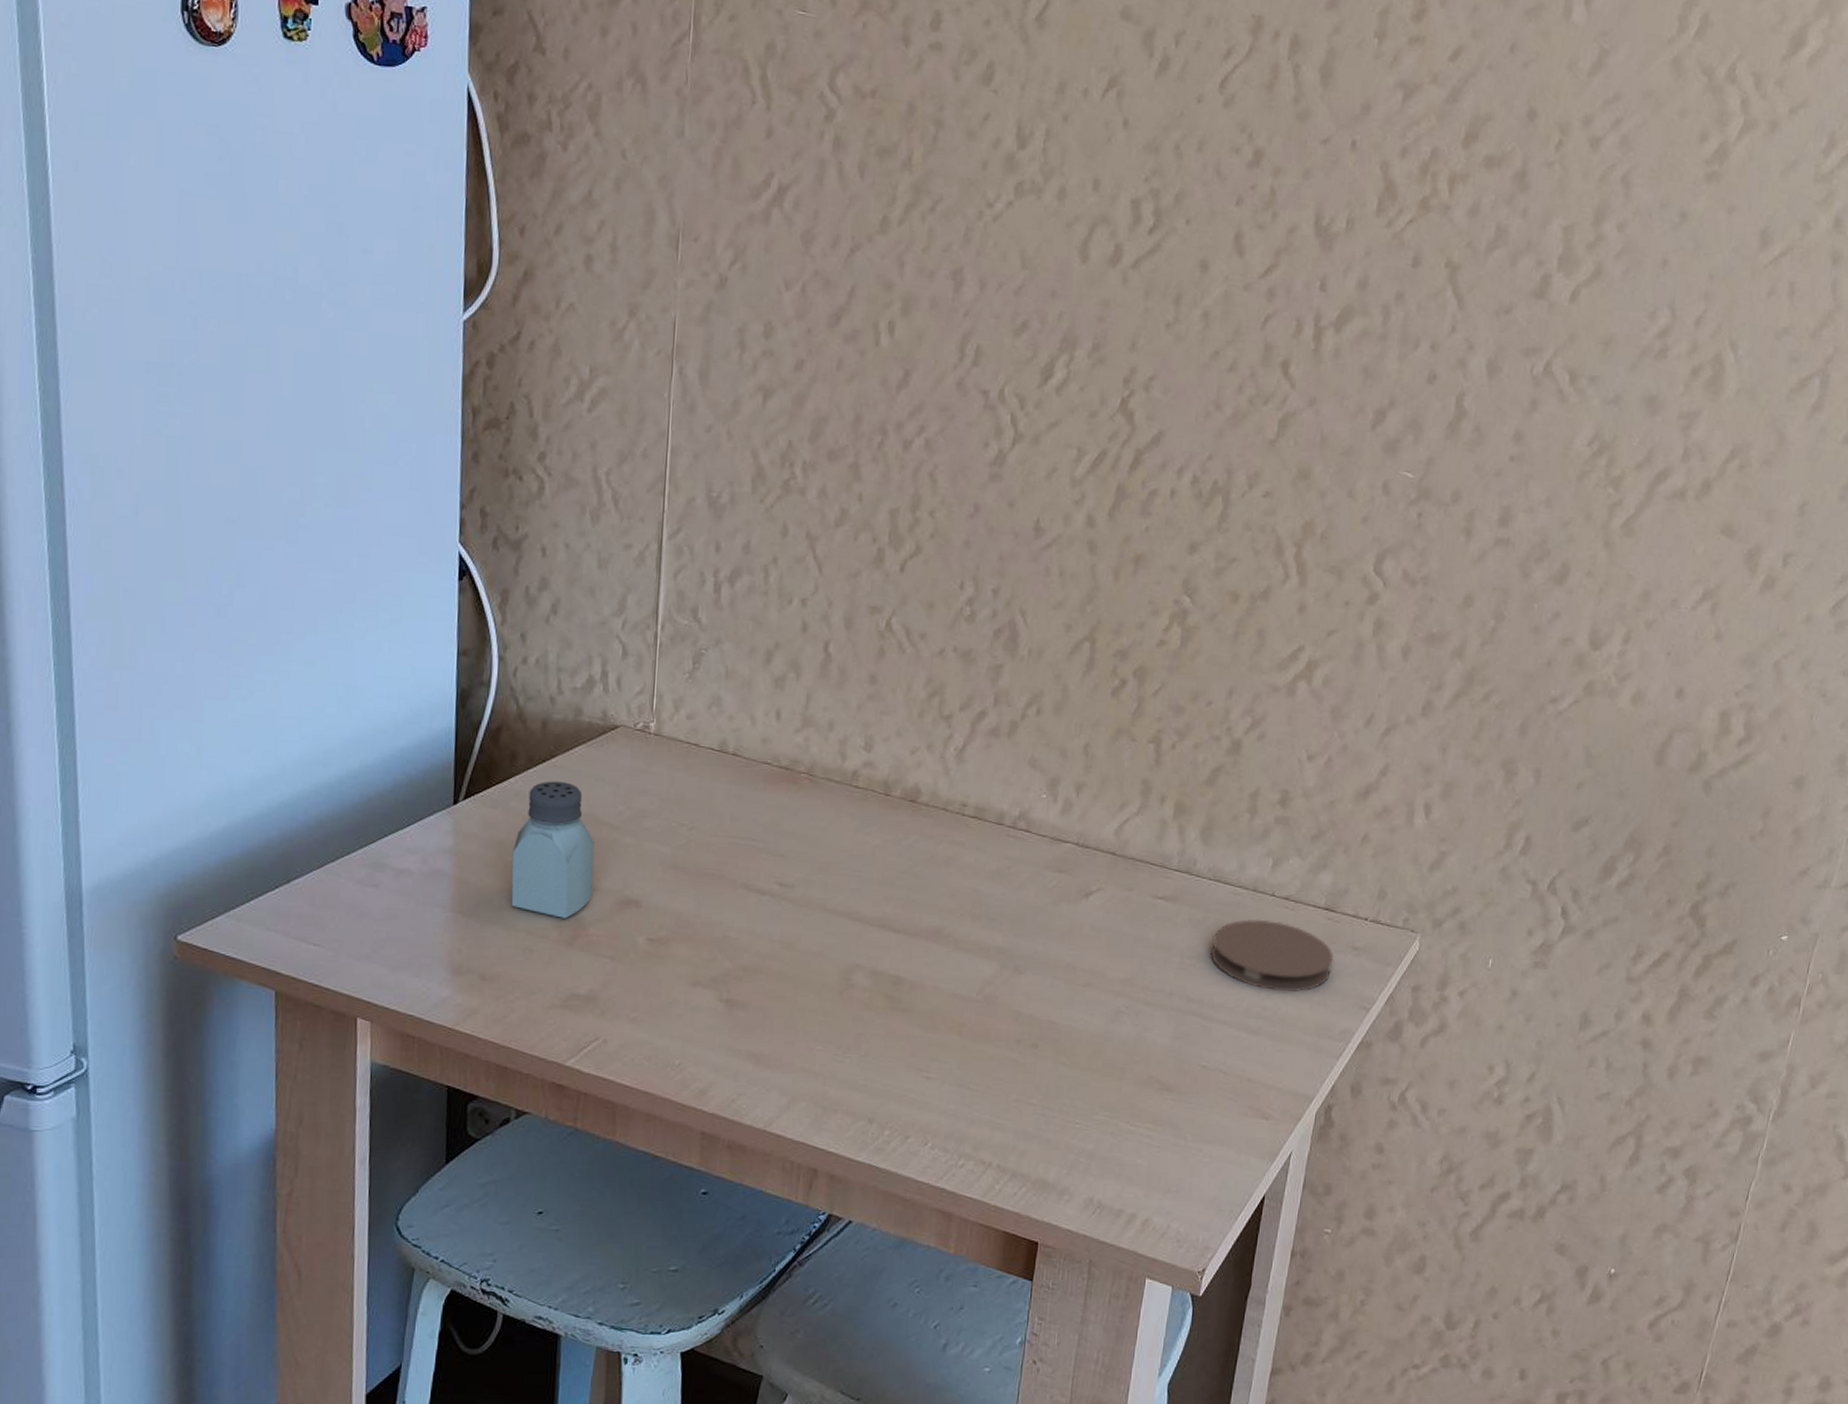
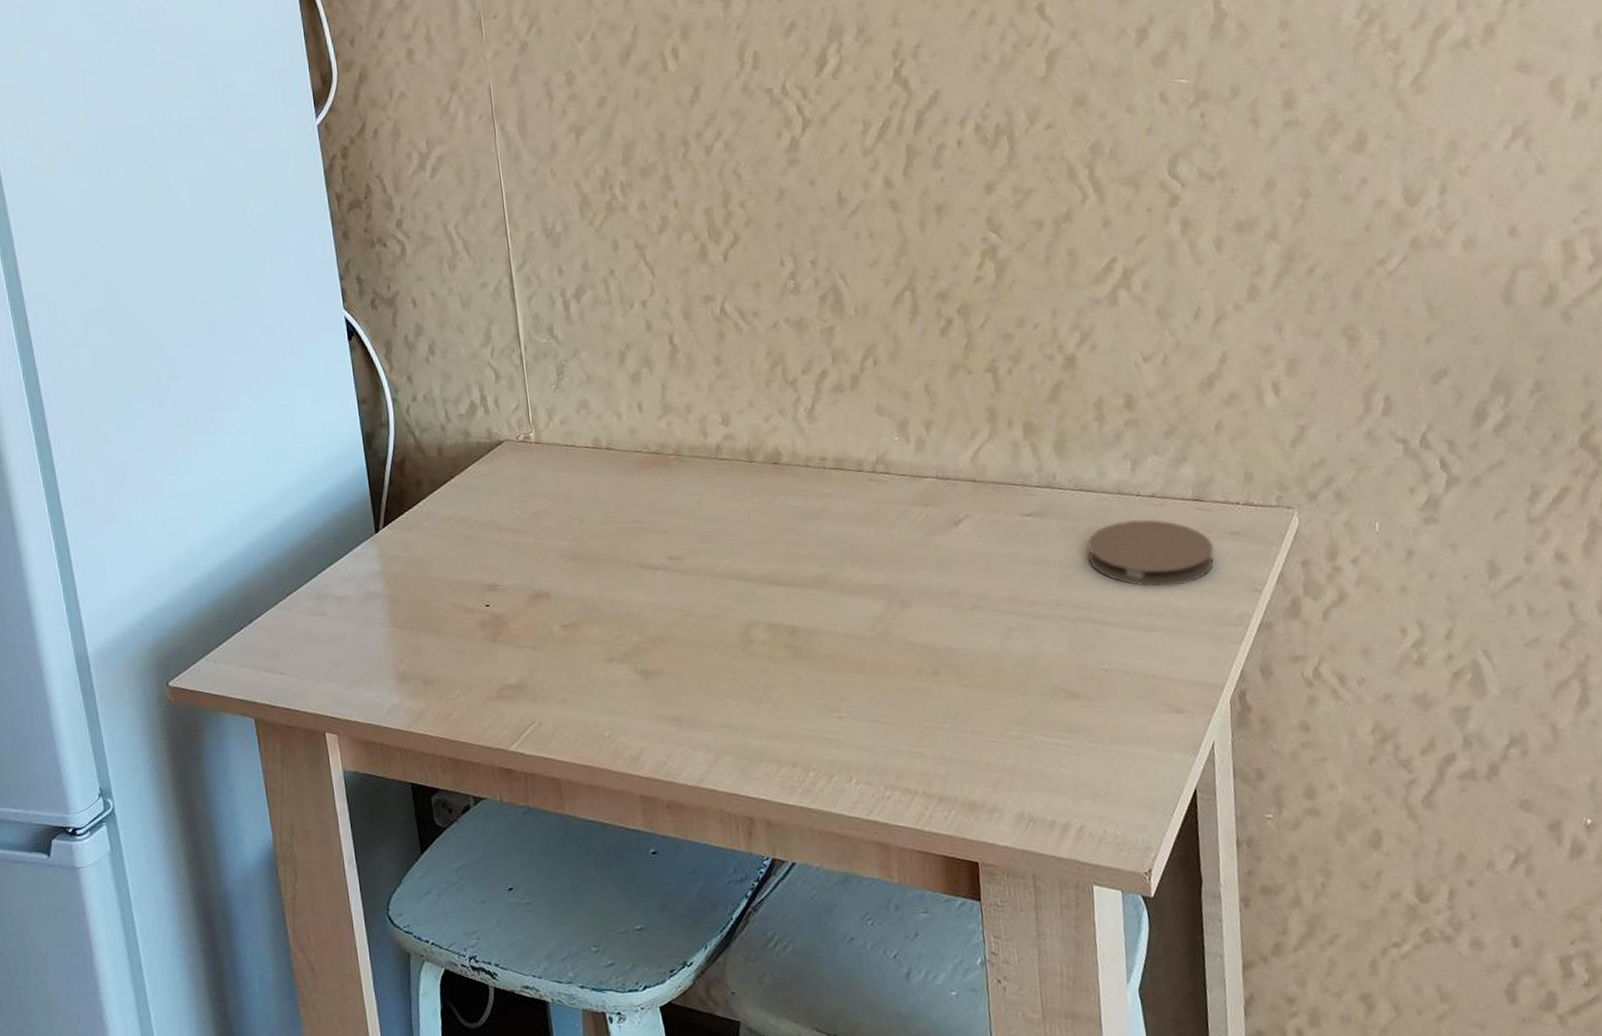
saltshaker: present [511,781,595,919] -> none [431,497,507,619]

